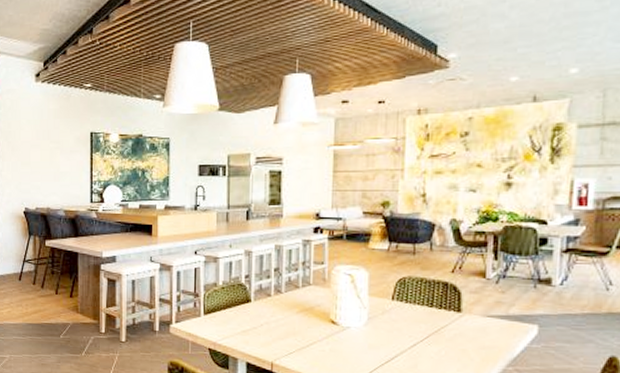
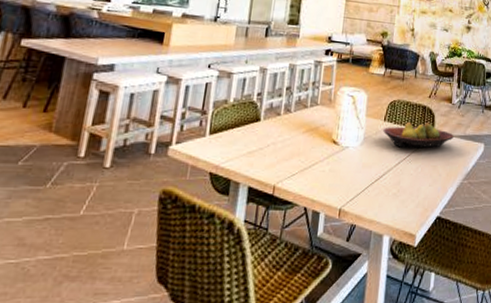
fruit bowl: none [391,301,490,331] -> present [383,122,454,149]

